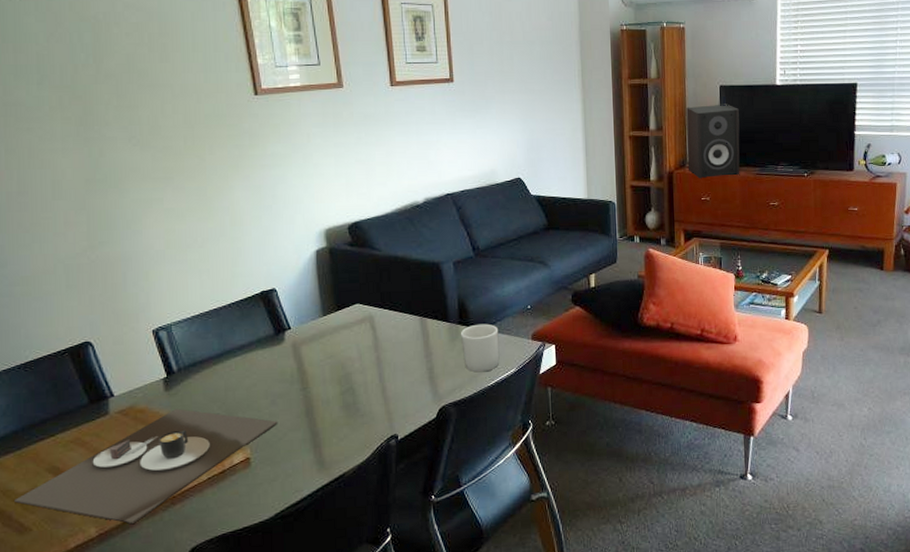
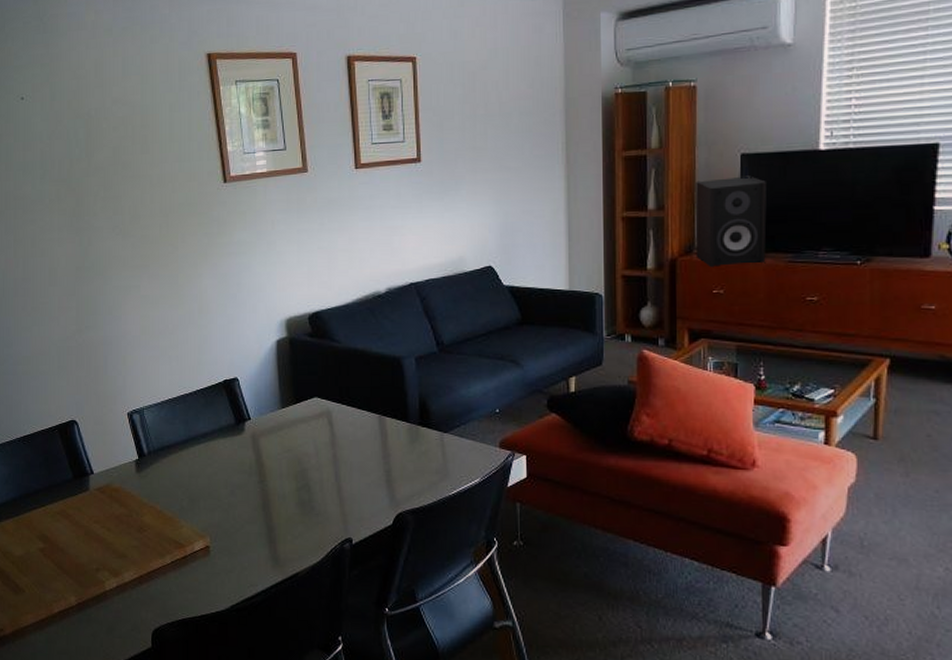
place setting: present [13,409,278,525] -> none [11,491,236,598]
mug: present [460,323,500,373] -> none [420,426,463,480]

